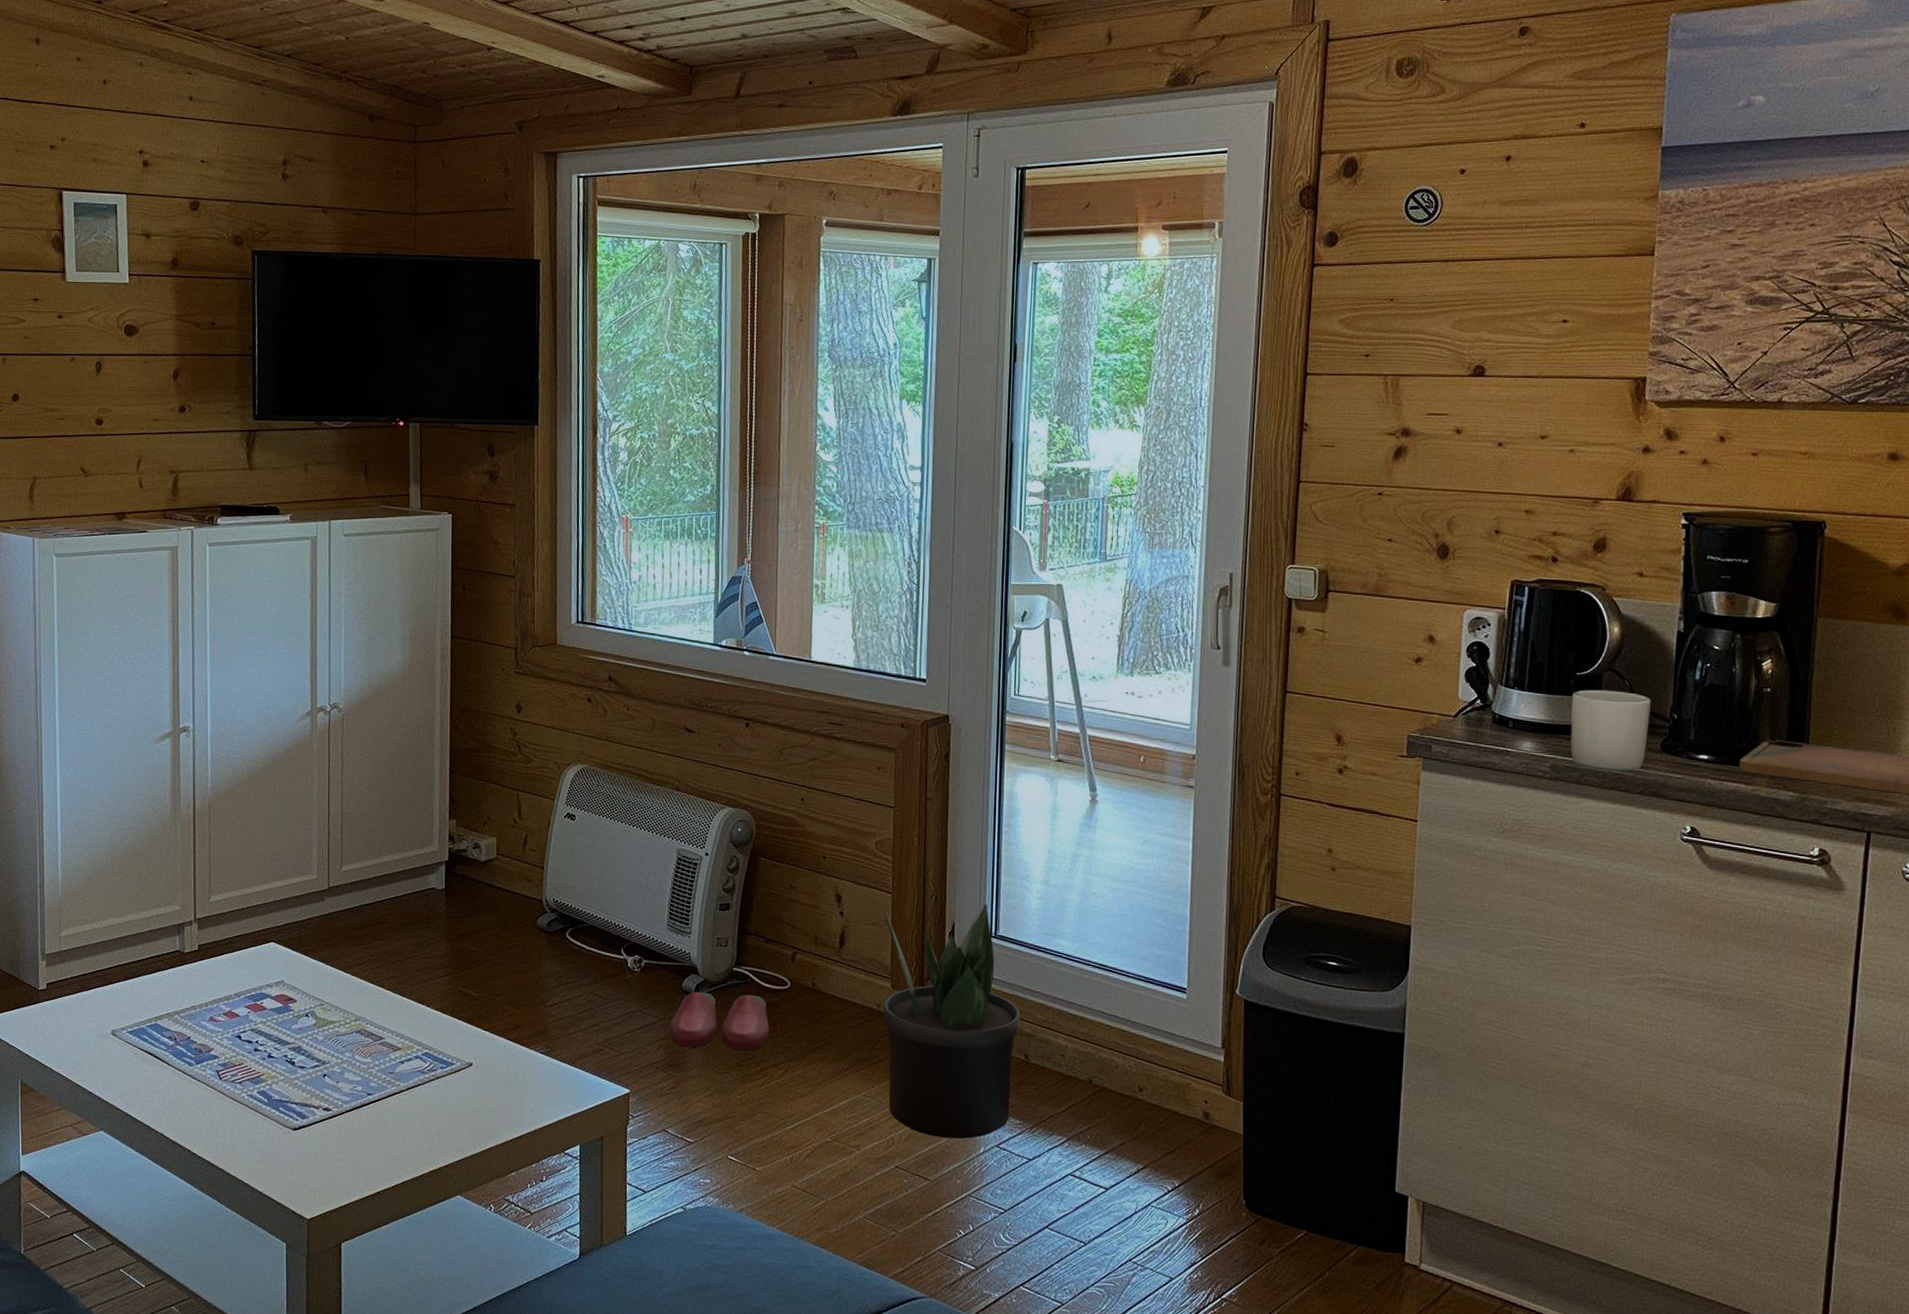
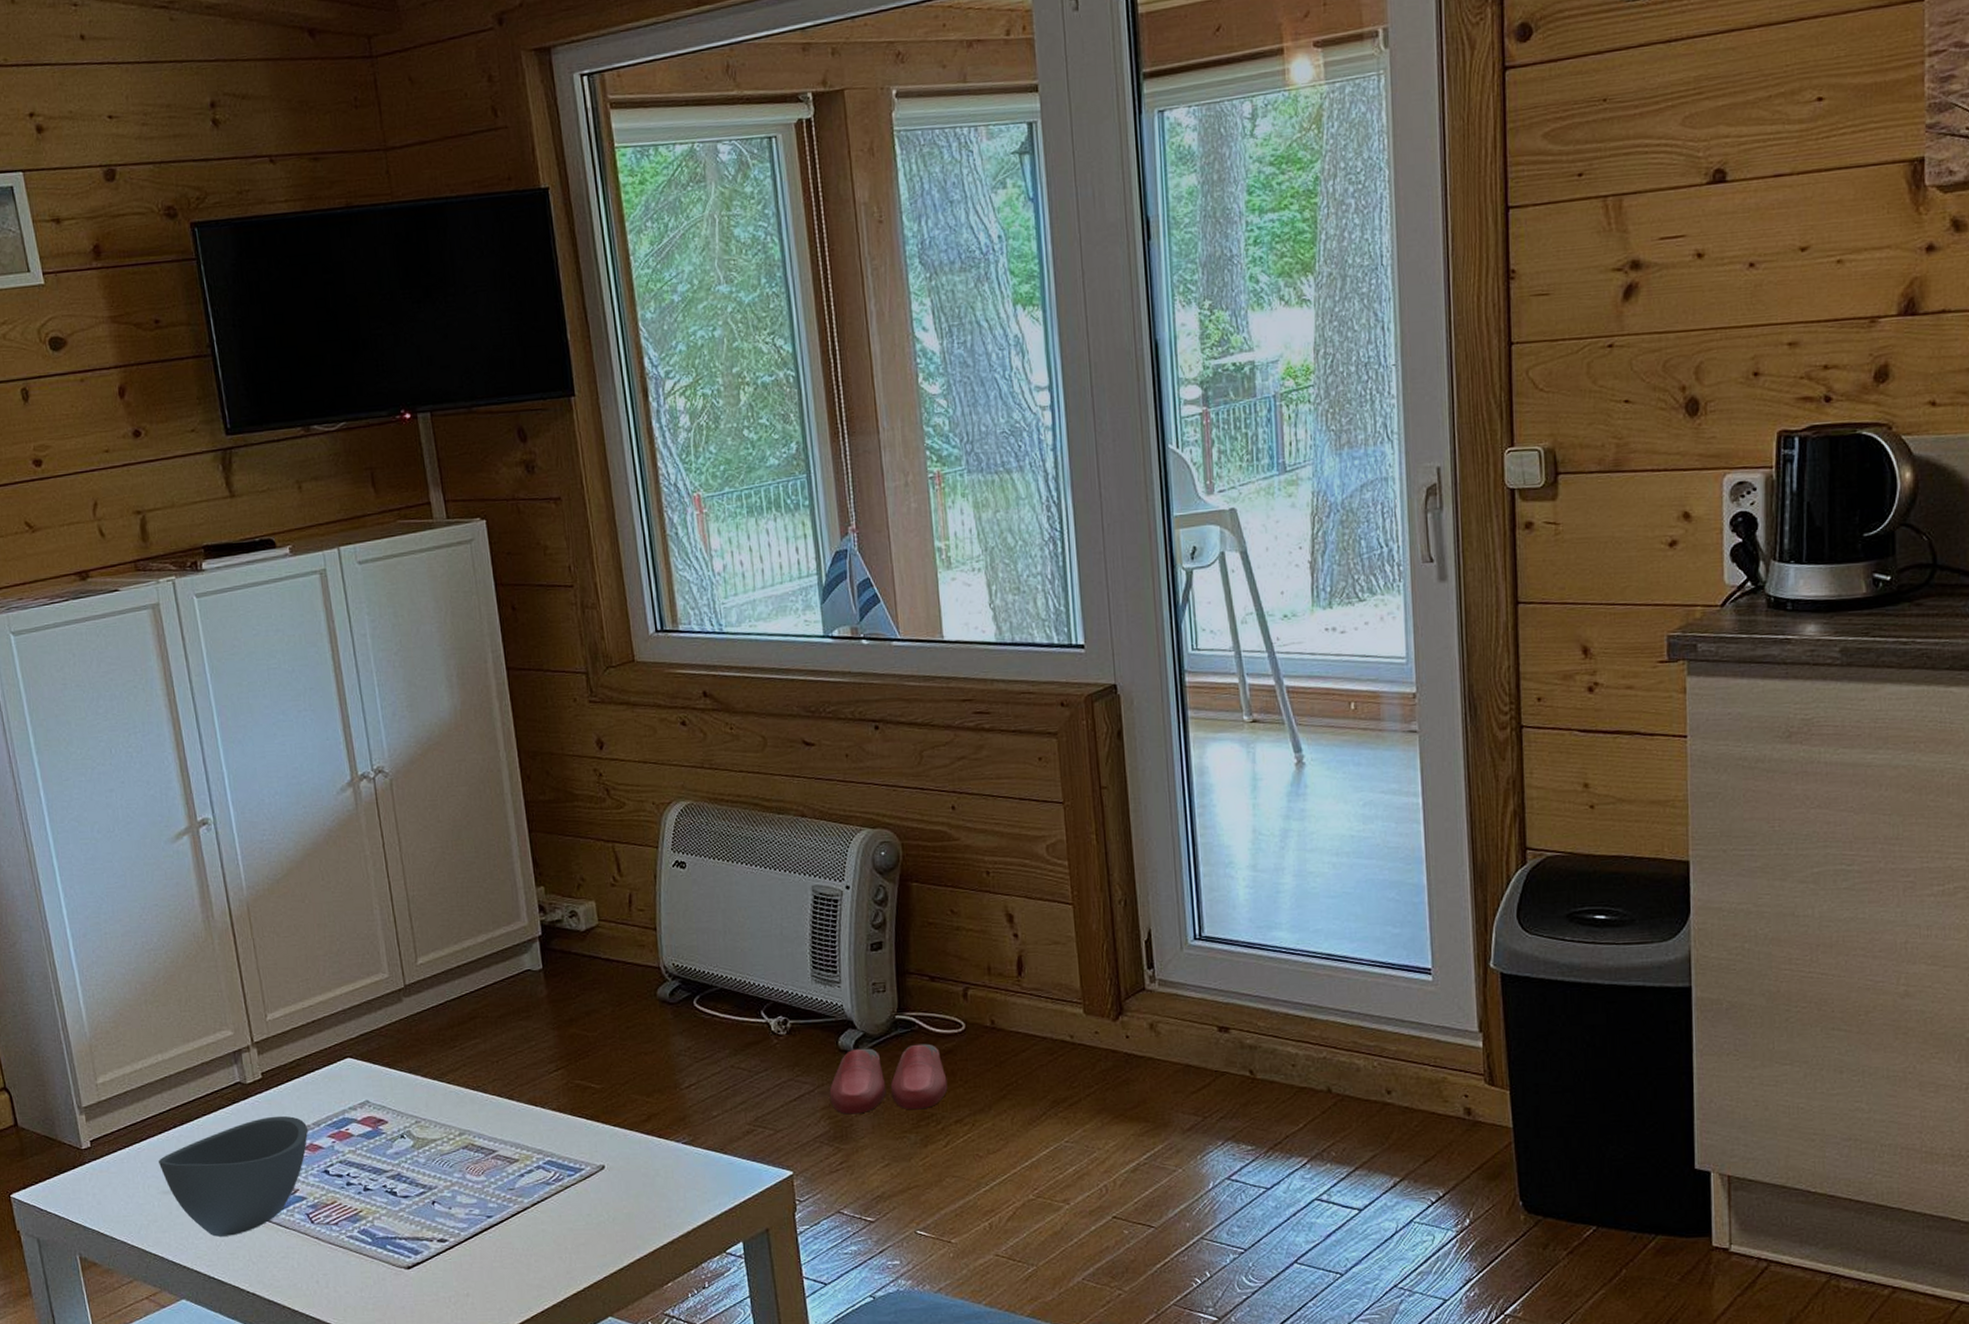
bowl: none [100,983,230,1081] -> present [158,1115,309,1237]
planter: present [882,903,1020,1139] -> none [1063,901,1240,1178]
mug: present [1570,689,1652,772] -> none [1859,549,1957,647]

